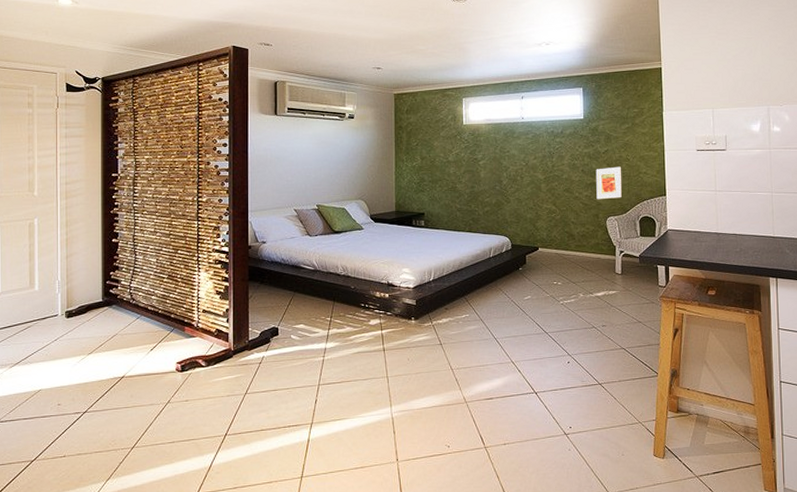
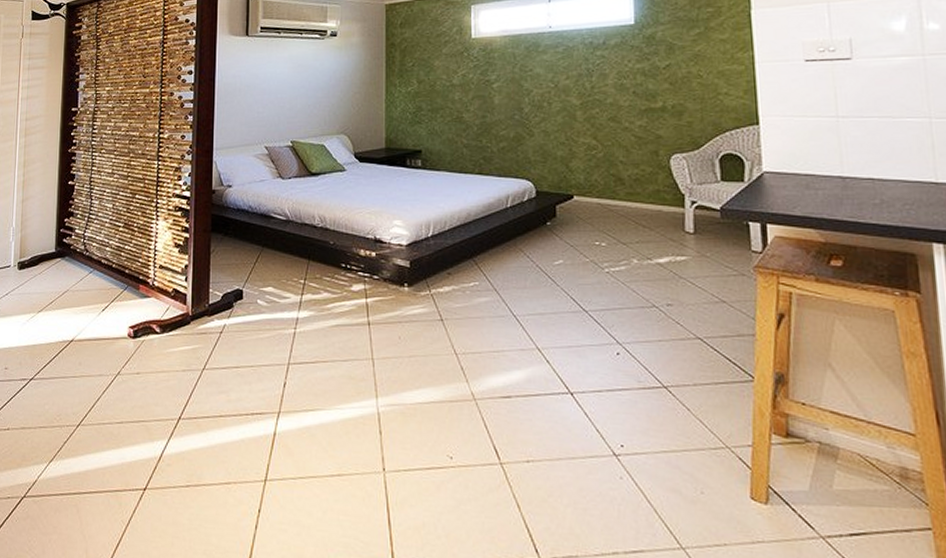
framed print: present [596,166,622,200] -> none [653,85,693,131]

